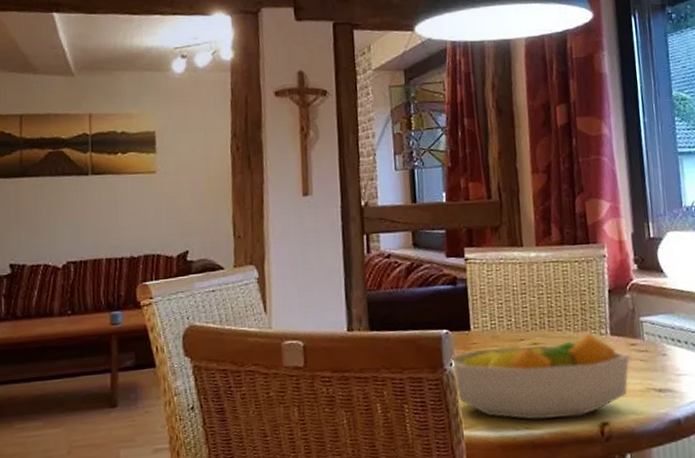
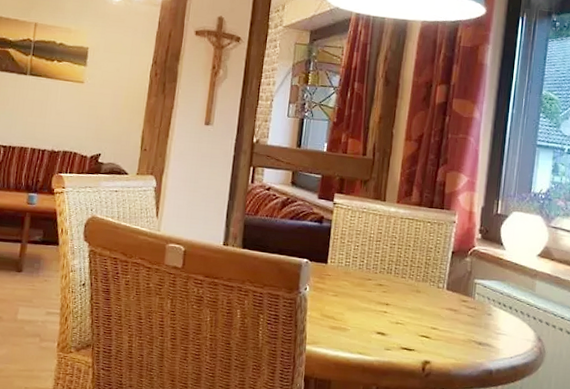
fruit bowl: present [452,333,630,420] -> none [306,280,459,352]

